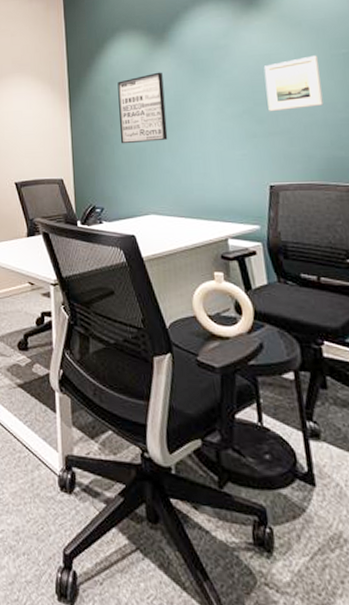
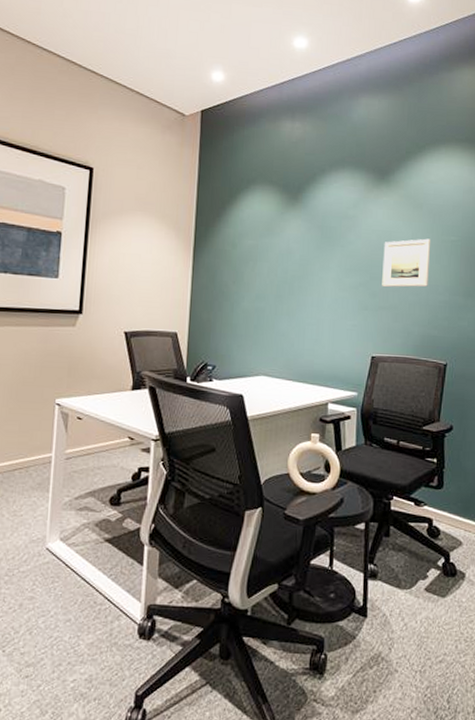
wall art: present [117,72,168,144] -> none [241,233,291,304]

